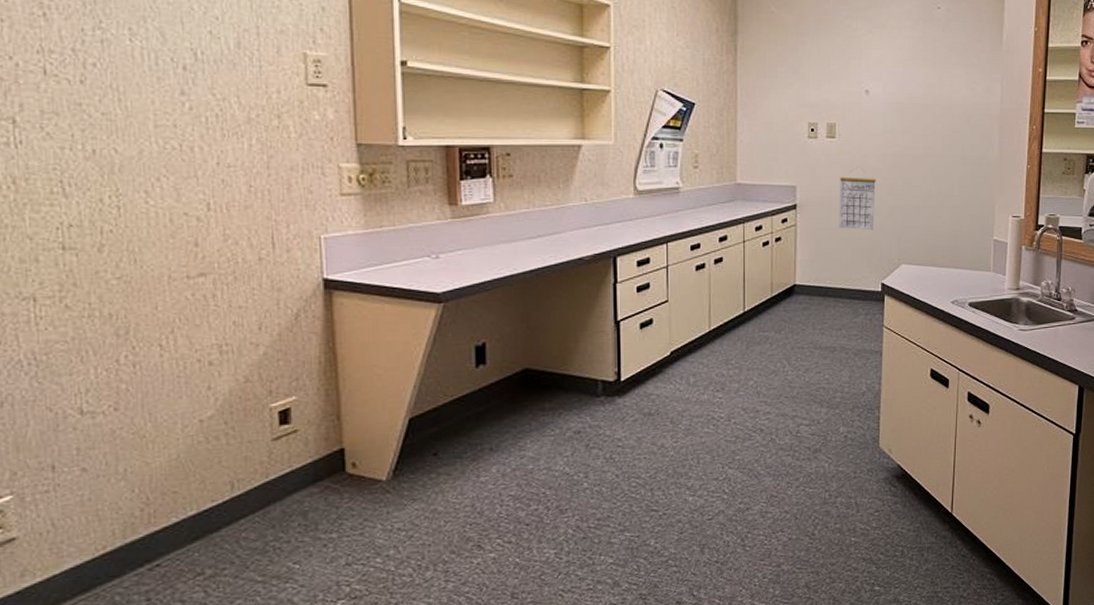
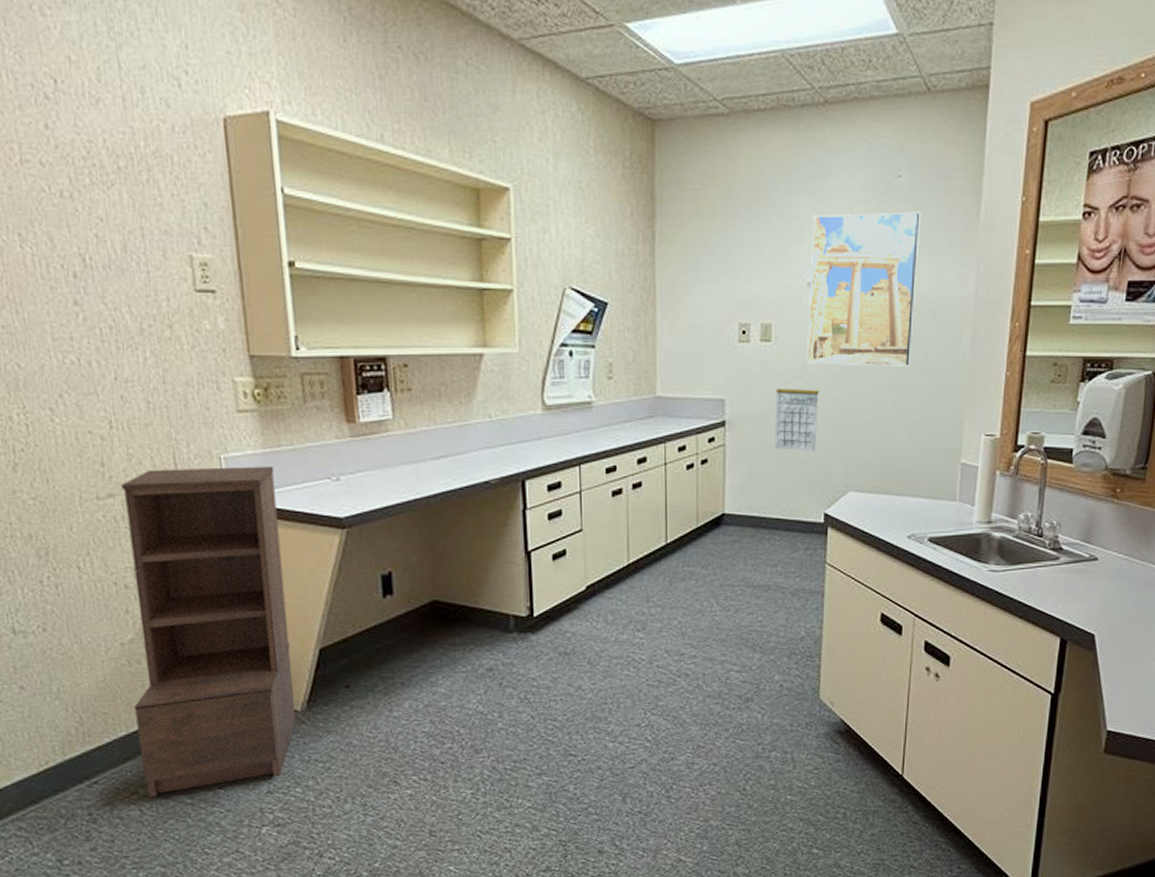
bookshelf: none [207,245,381,577] -> present [120,466,296,797]
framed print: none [866,36,957,160] -> present [807,211,922,367]

